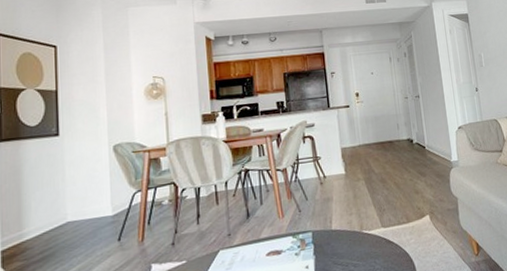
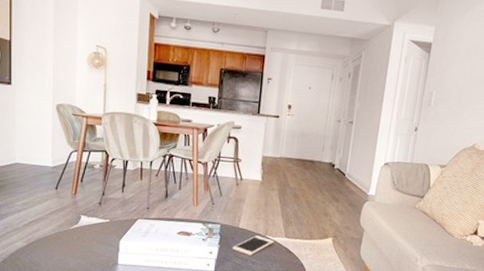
cell phone: none [329,233,372,259] -> present [232,236,274,256]

